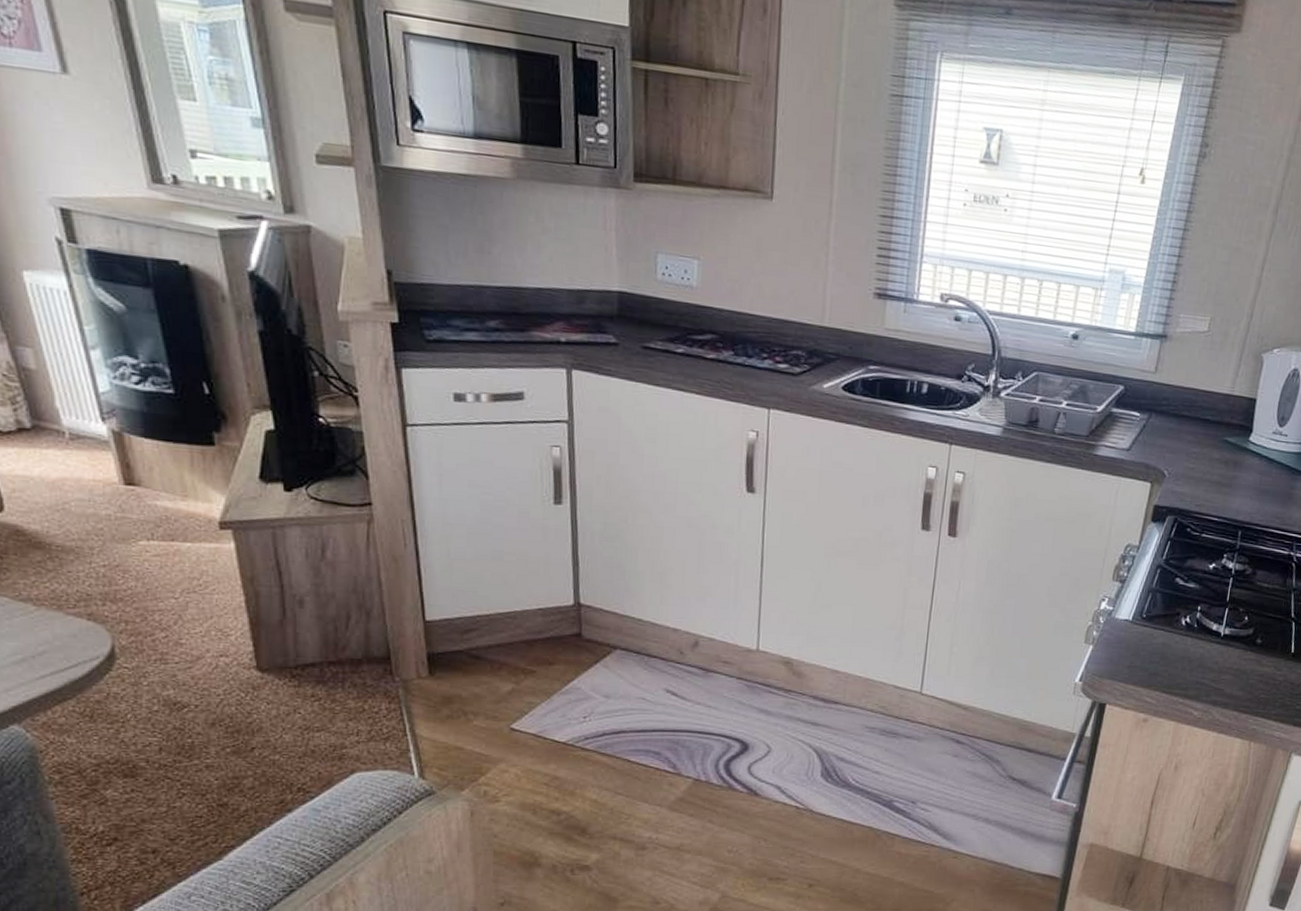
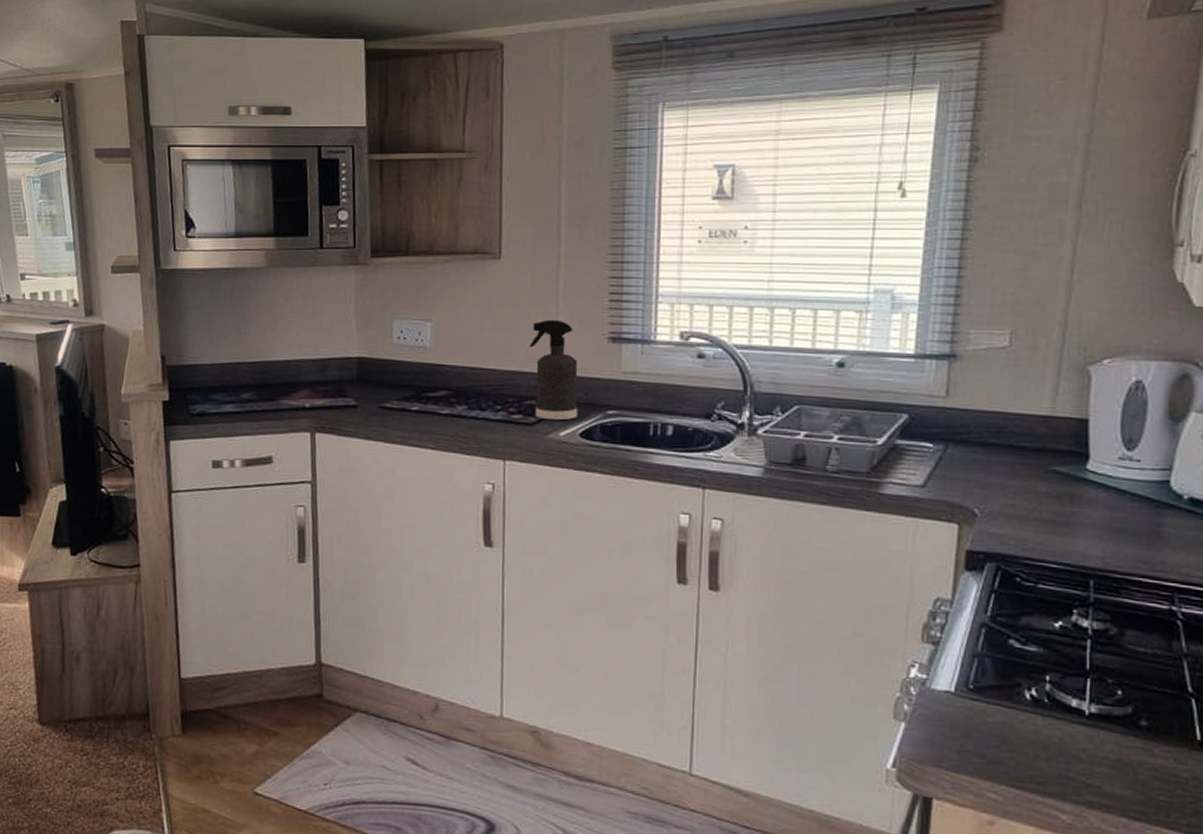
spray bottle: none [797,269,844,373] -> present [529,319,578,421]

